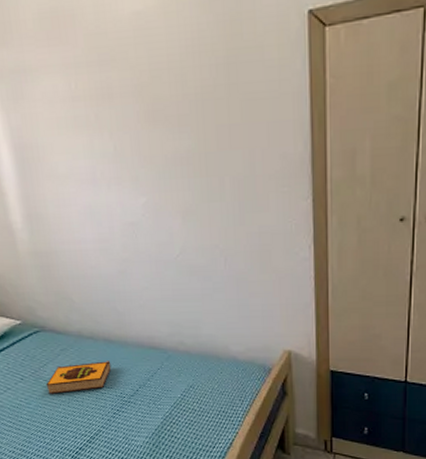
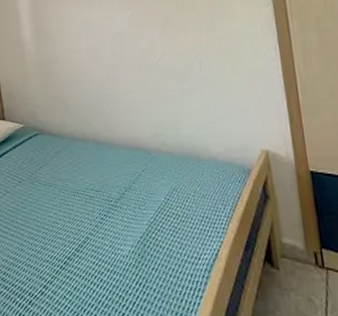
hardback book: present [46,361,112,394] -> none [40,163,100,198]

